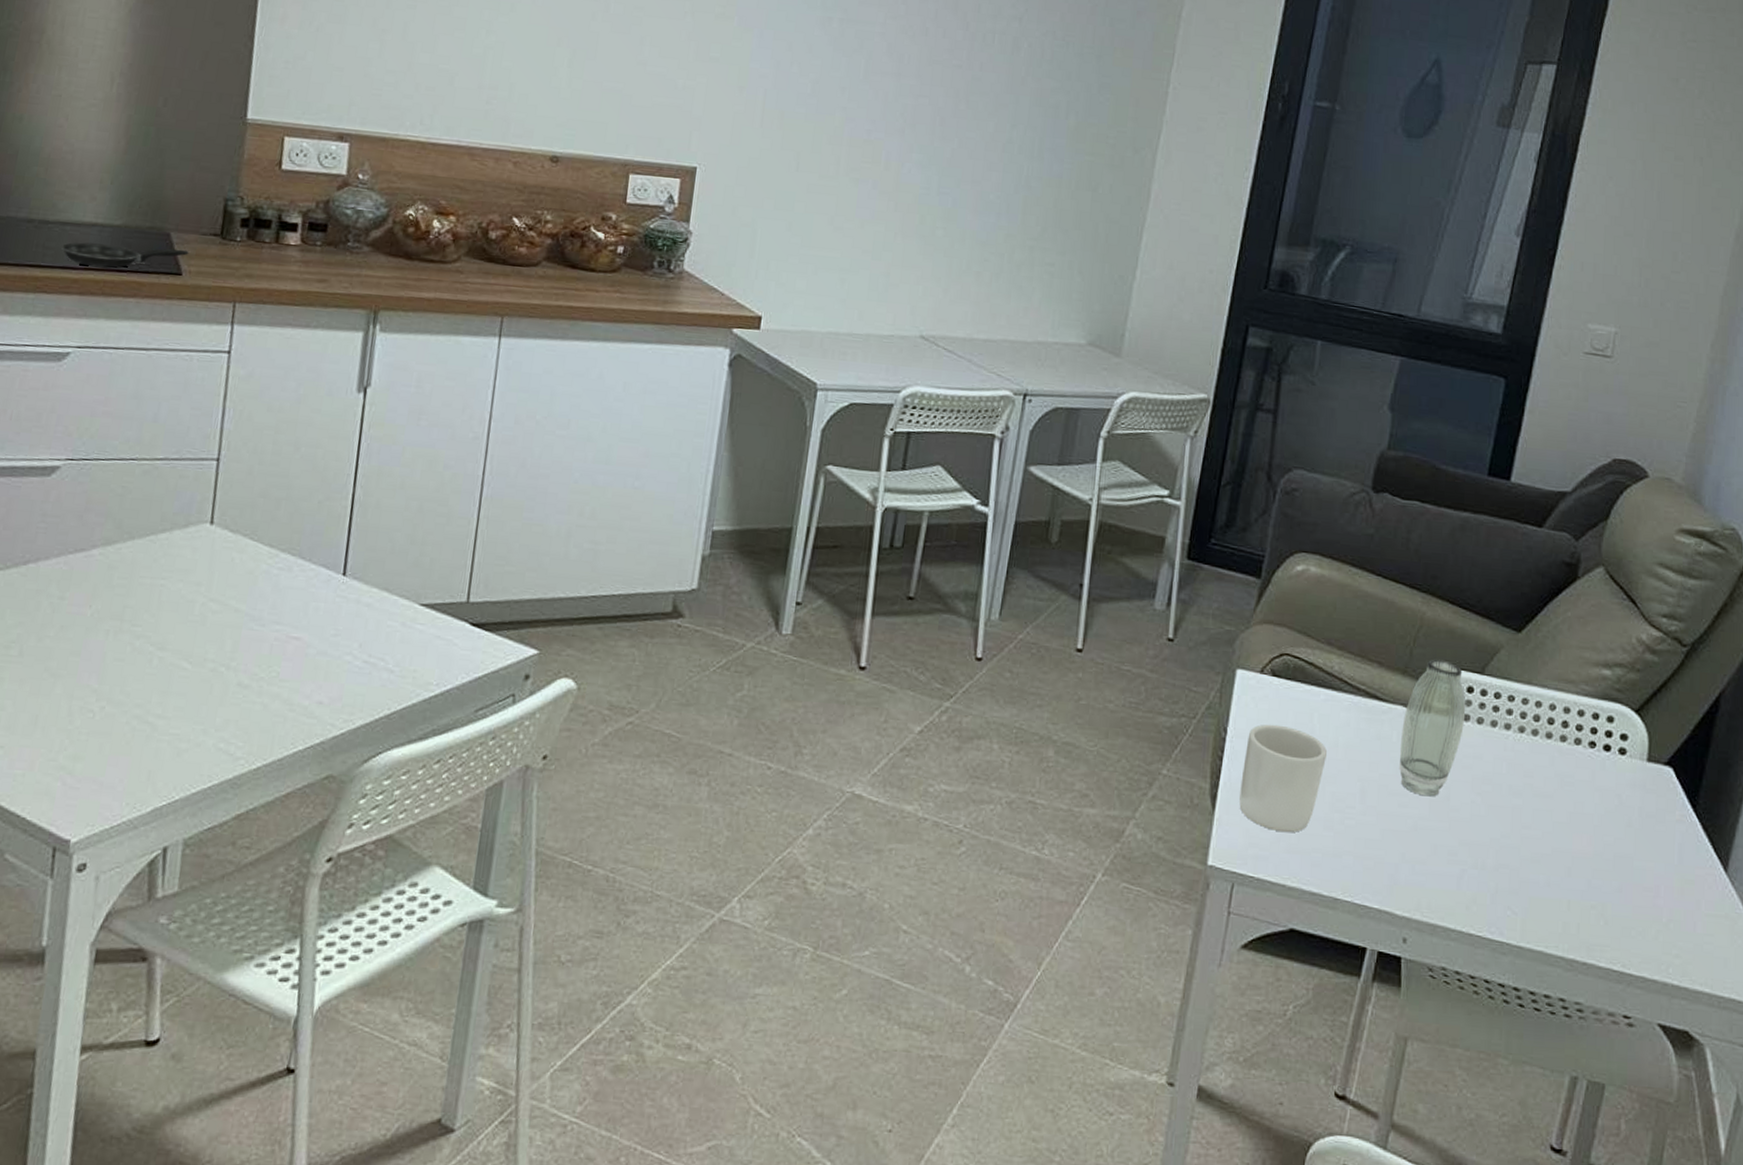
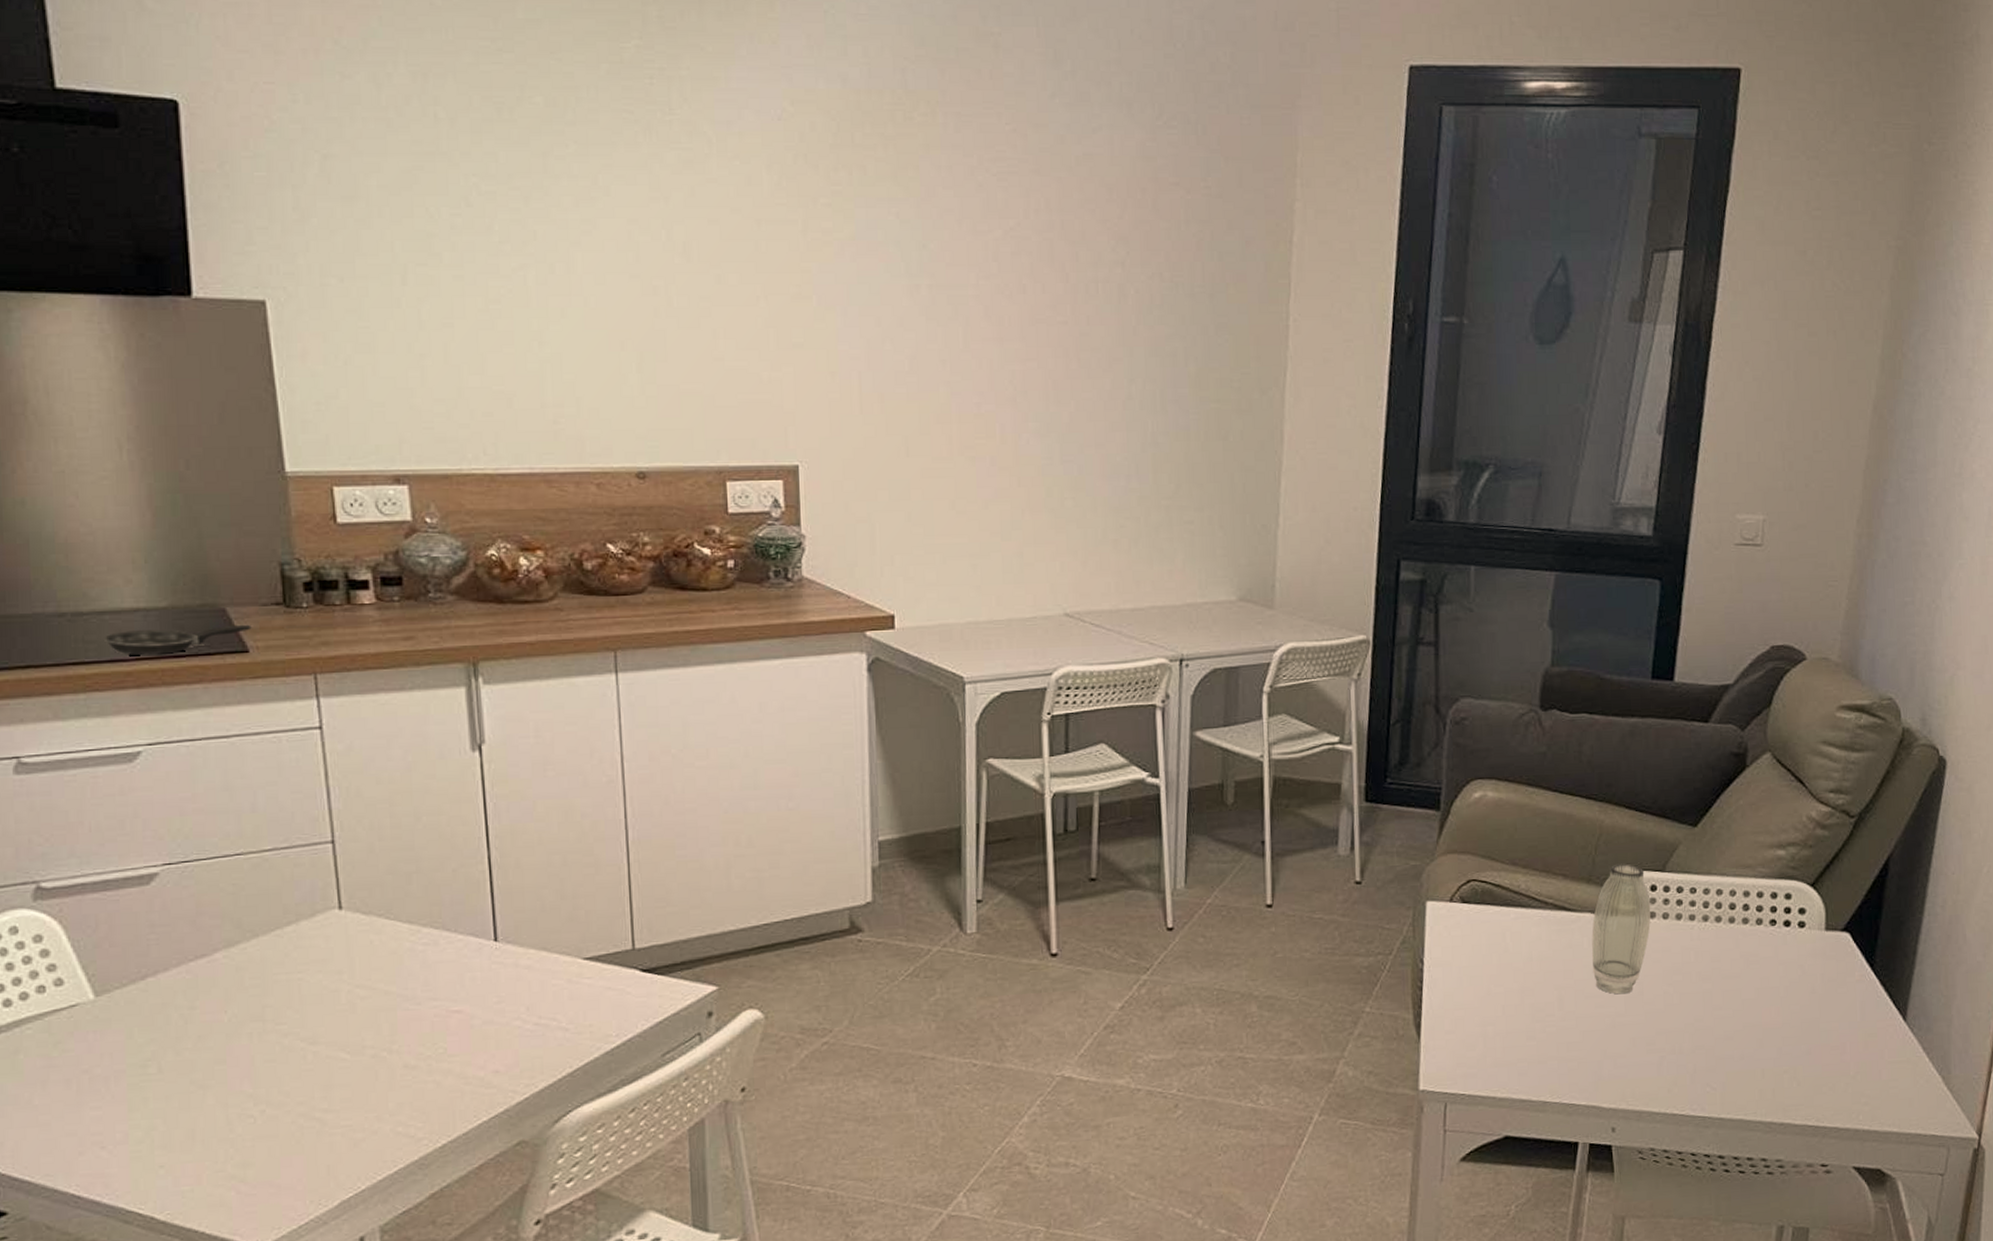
mug: present [1239,724,1327,833] -> none [1442,948,1522,1049]

